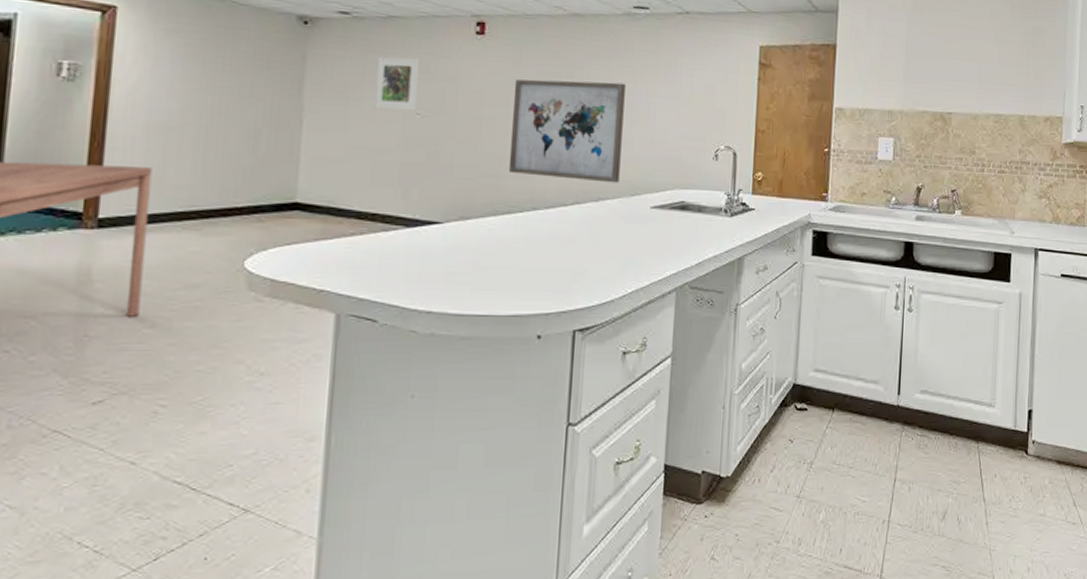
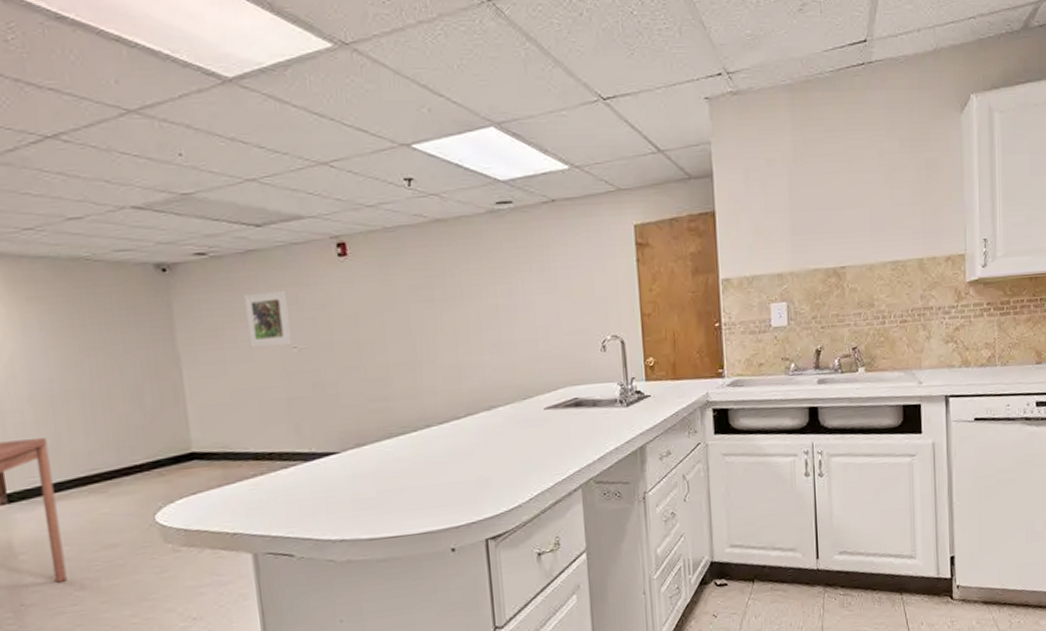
wall art: present [508,79,626,183] -> none [386,285,509,394]

